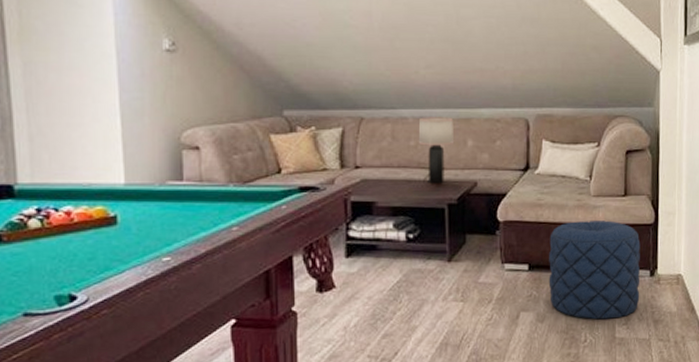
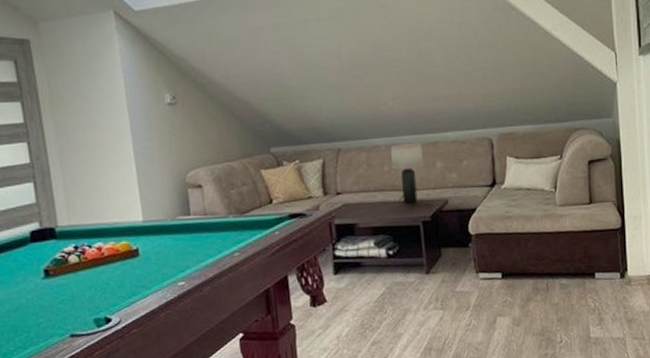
pouf: present [548,220,641,320] -> none [520,228,612,322]

